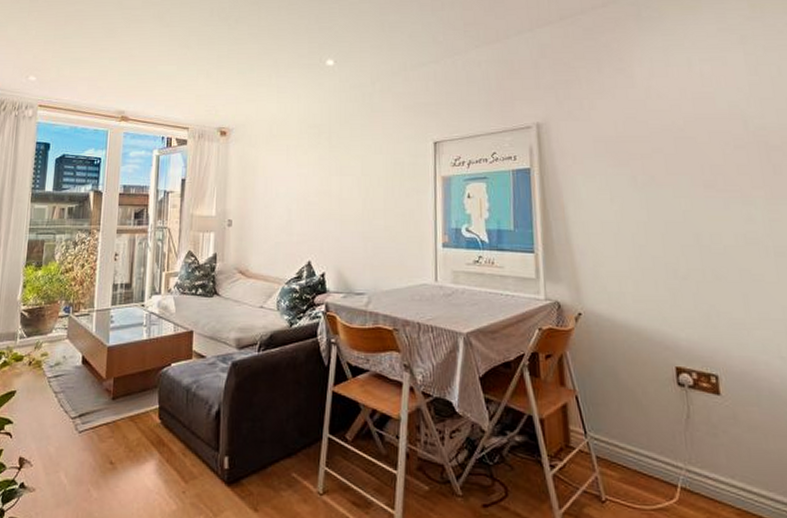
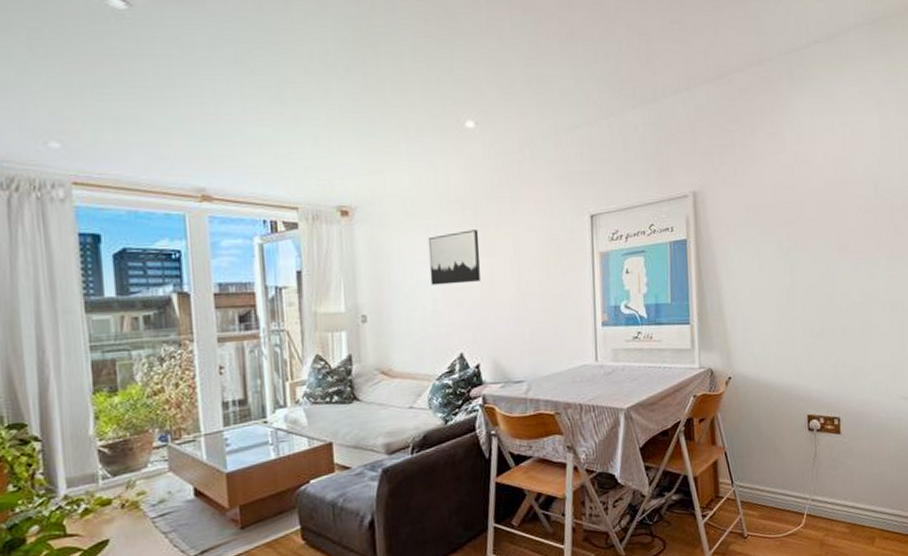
wall art: none [287,151,332,198] -> present [428,230,480,286]

